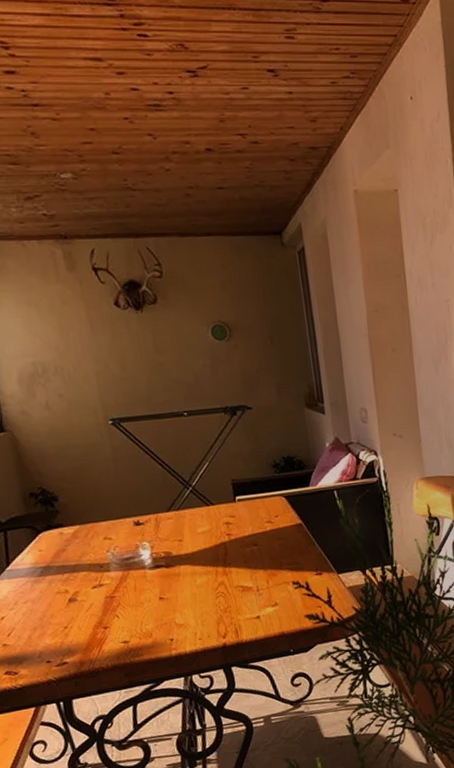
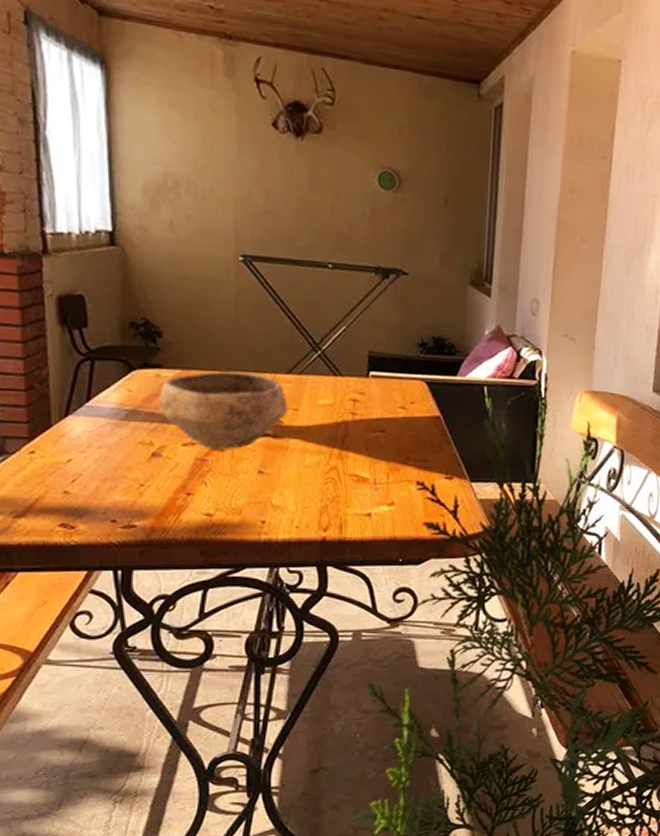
bowl: none [65,516,174,587] -> present [159,370,288,449]

